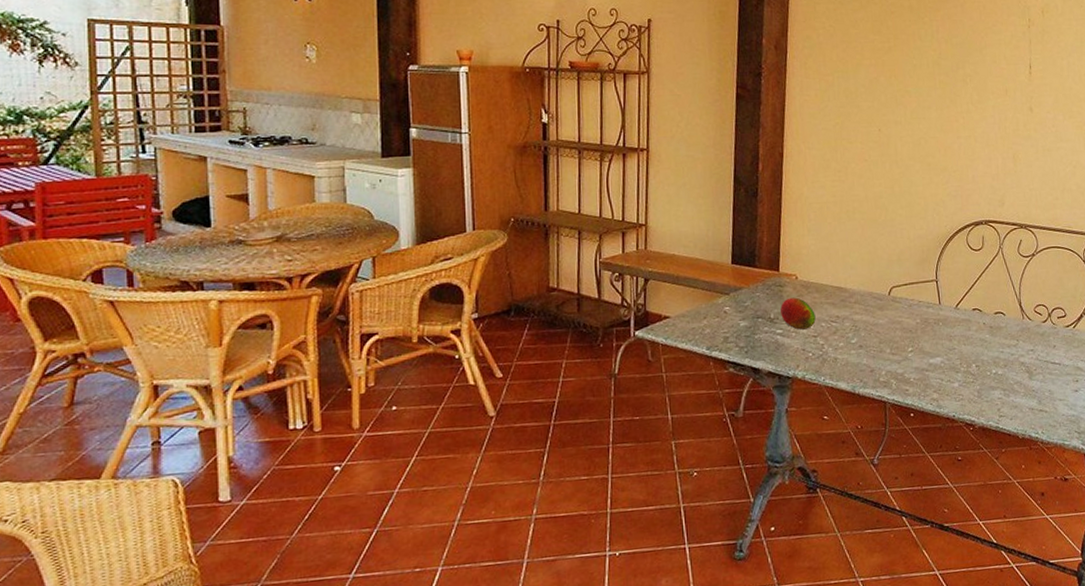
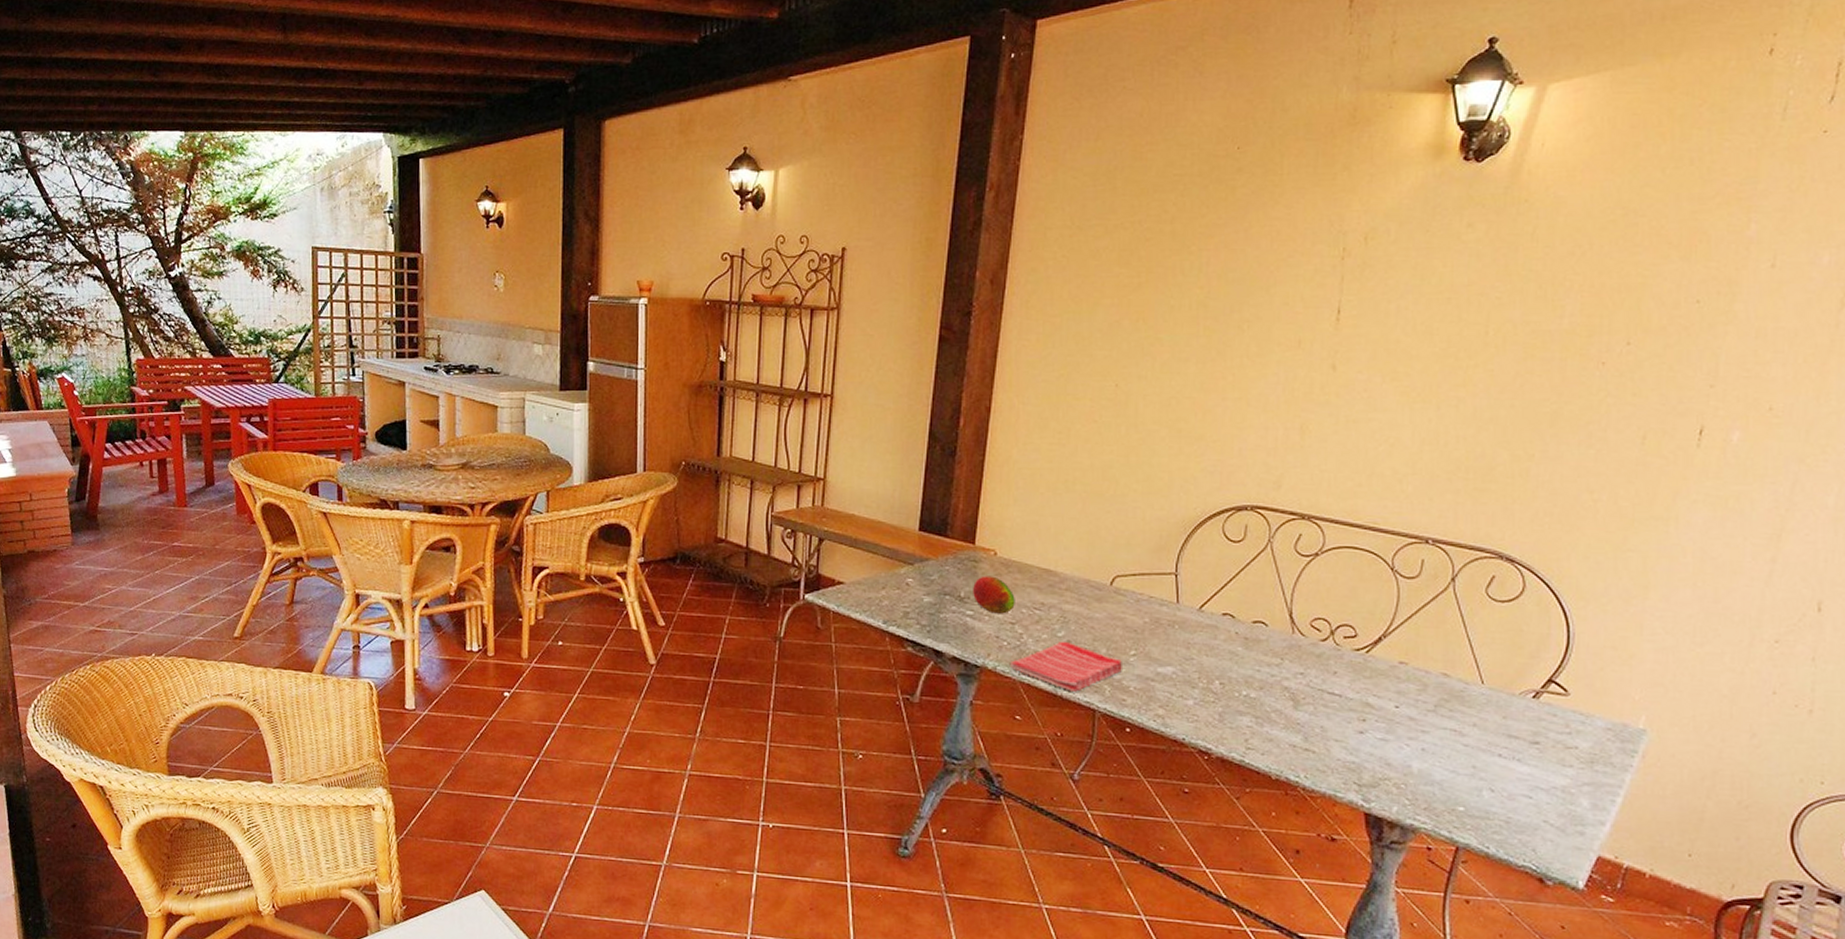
dish towel: none [815,347,904,389] -> present [1009,642,1124,692]

